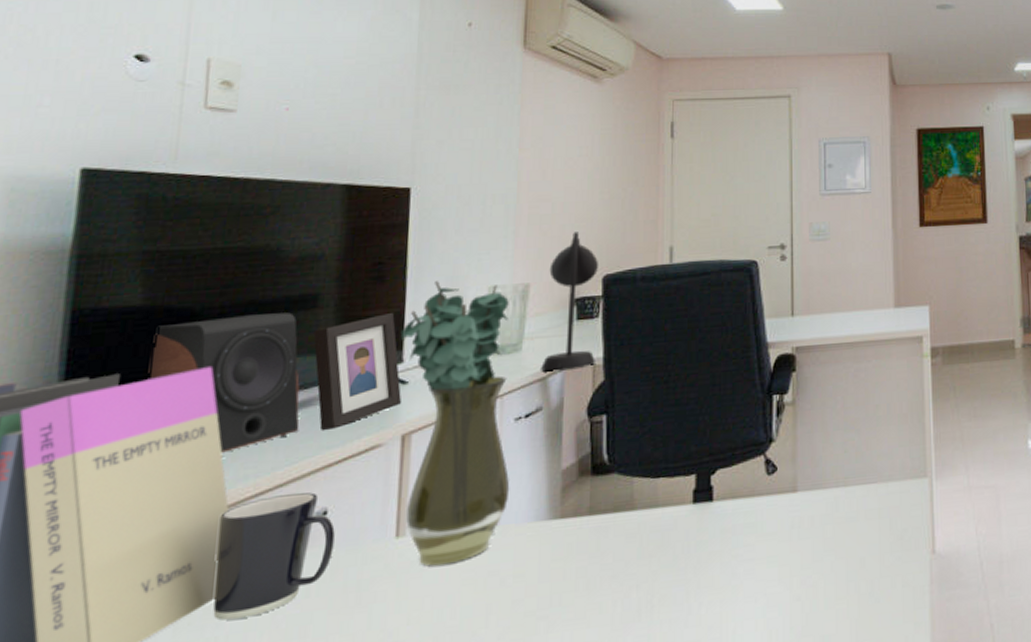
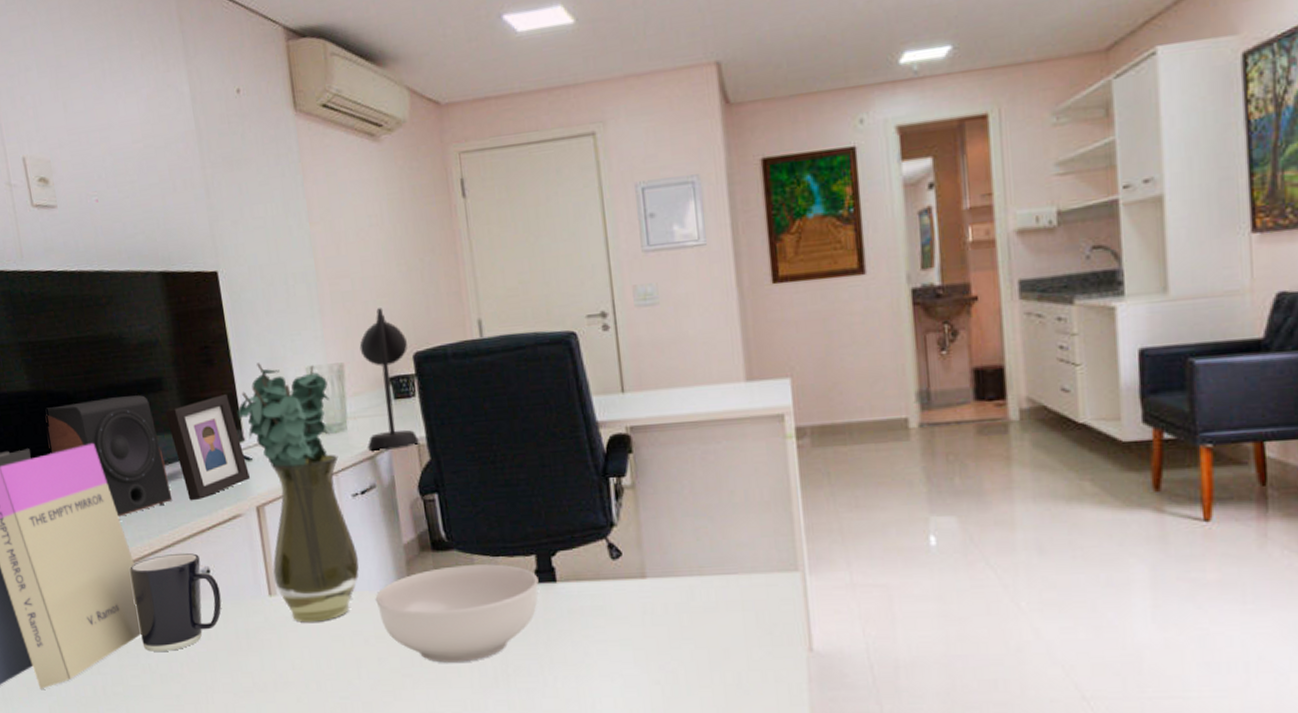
bowl: none [521,485,696,599] -> present [375,564,539,663]

